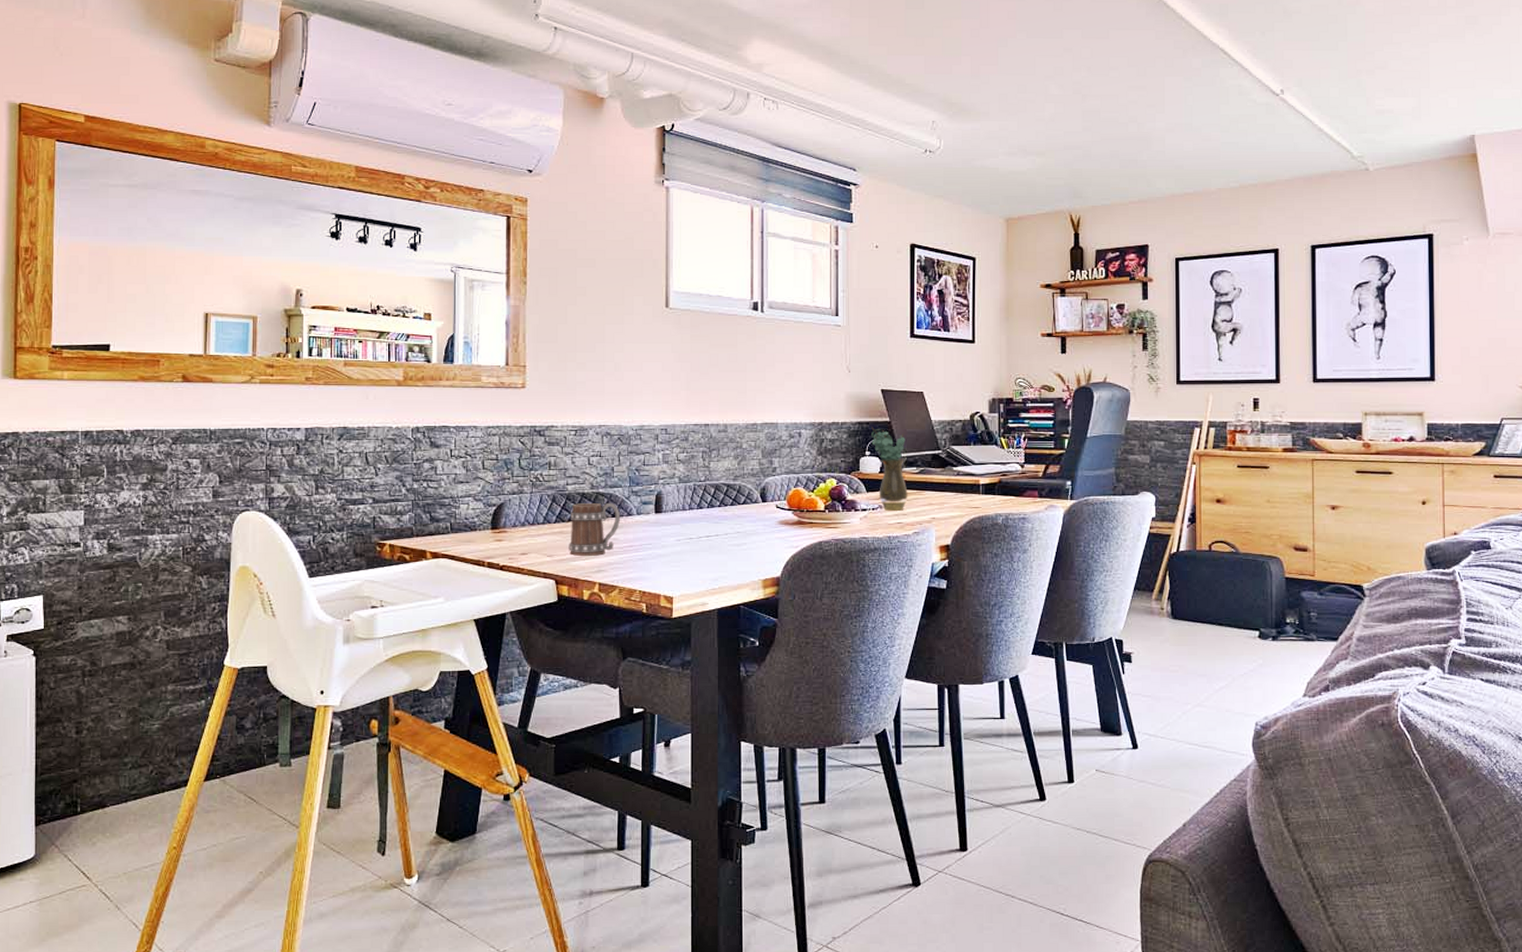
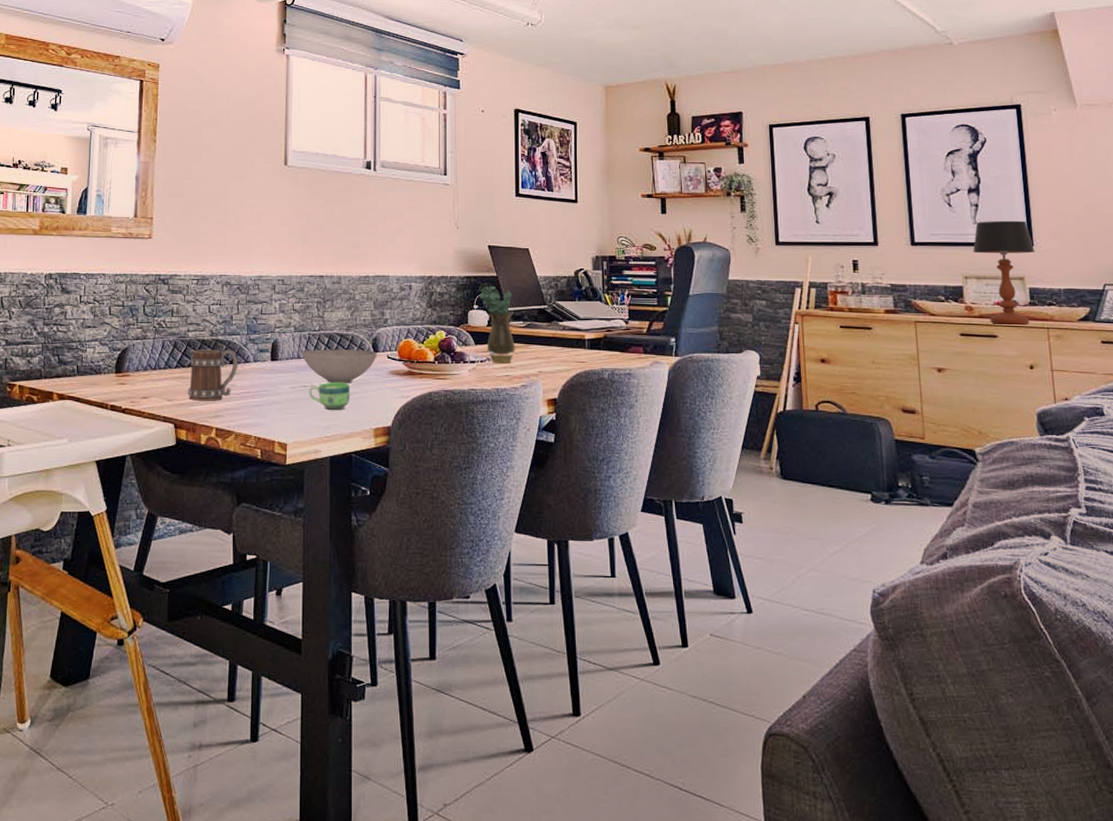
bowl: none [687,500,766,534] -> present [302,349,377,383]
cup: none [694,533,738,562] -> present [308,382,351,410]
table lamp: none [1374,355,1436,462] -> present [973,220,1035,326]

